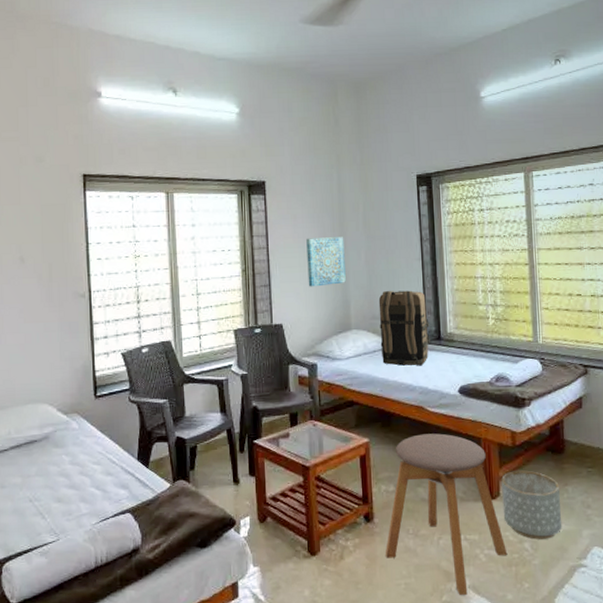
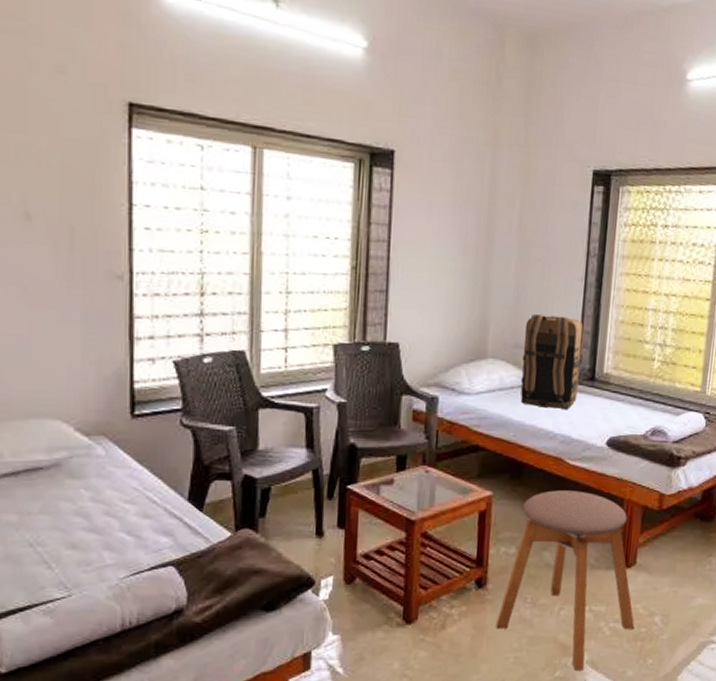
wall art: present [306,237,346,287] -> none [438,235,491,300]
planter: present [501,470,562,540] -> none [636,538,703,613]

